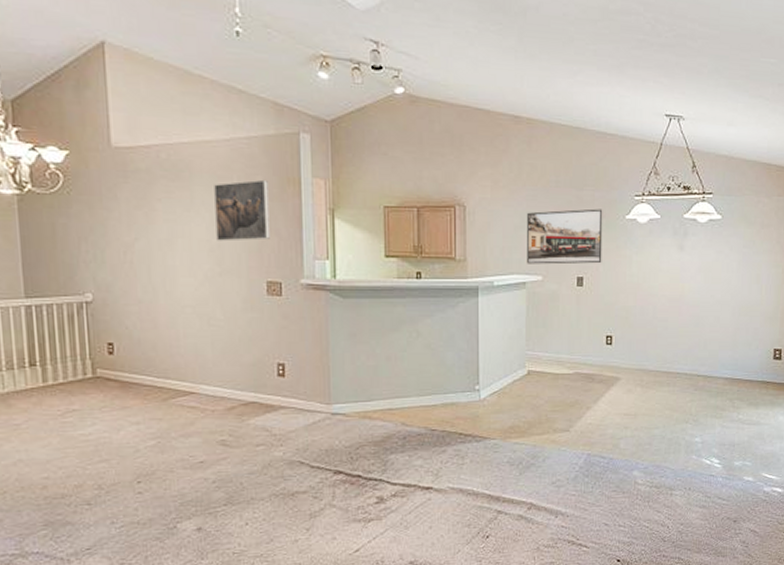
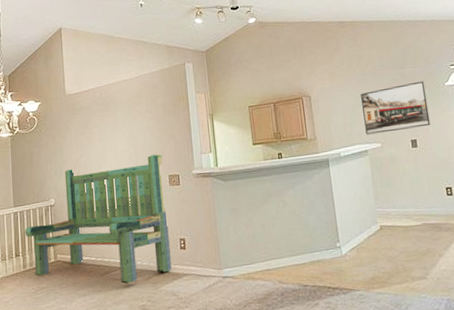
bench: none [44,251,264,413] -> present [25,154,172,284]
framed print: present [214,179,270,241] -> none [130,100,169,150]

